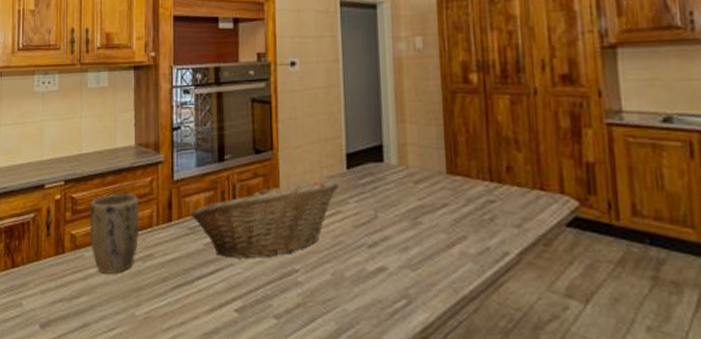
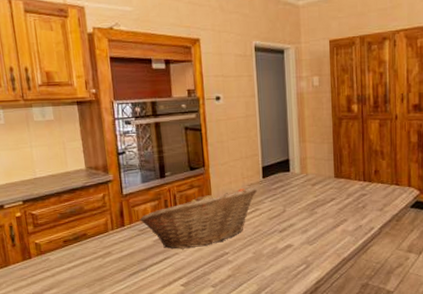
plant pot: present [89,193,140,274] -> none [49,207,97,270]

